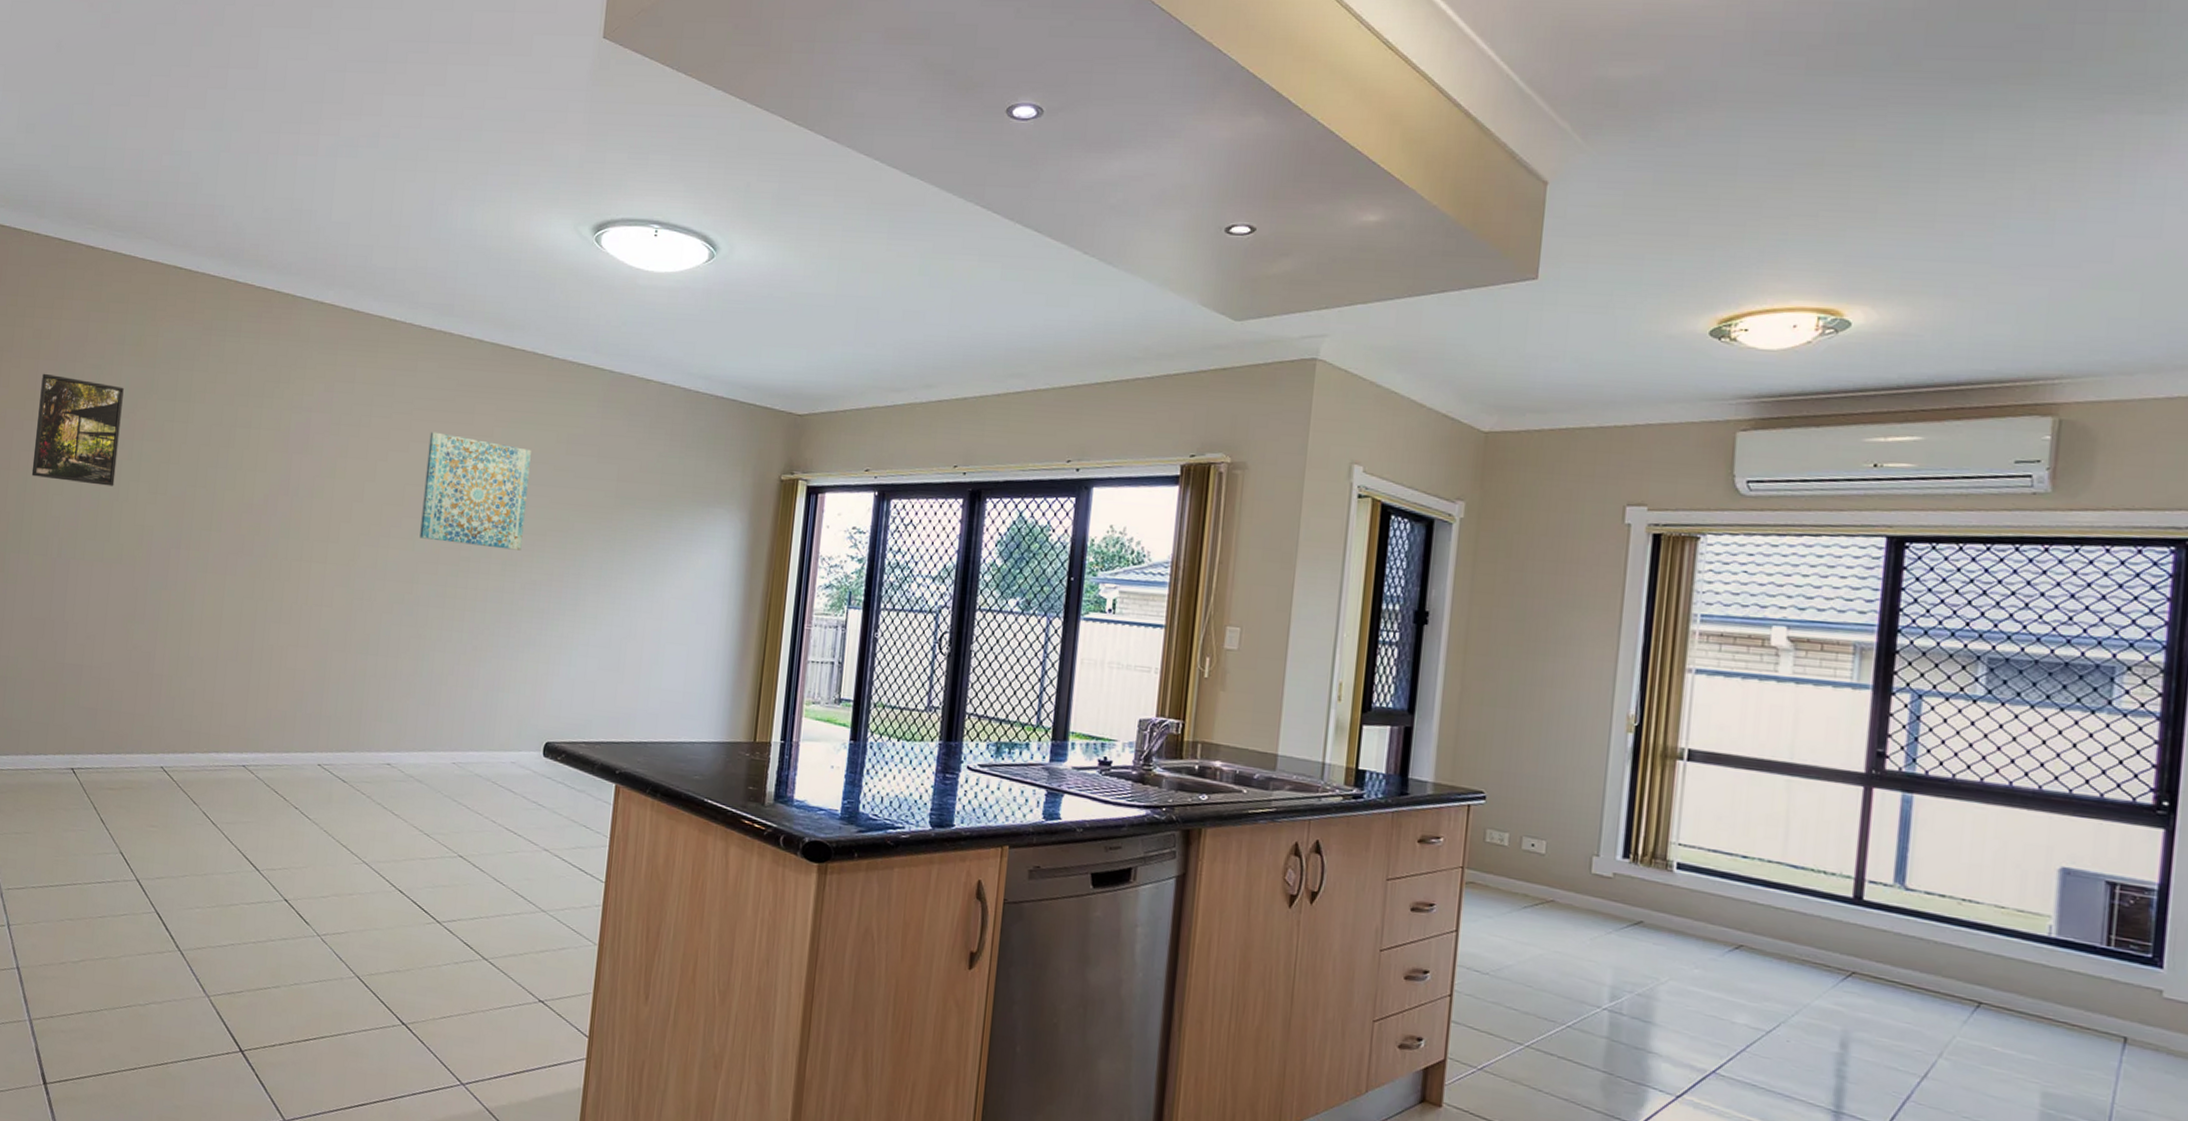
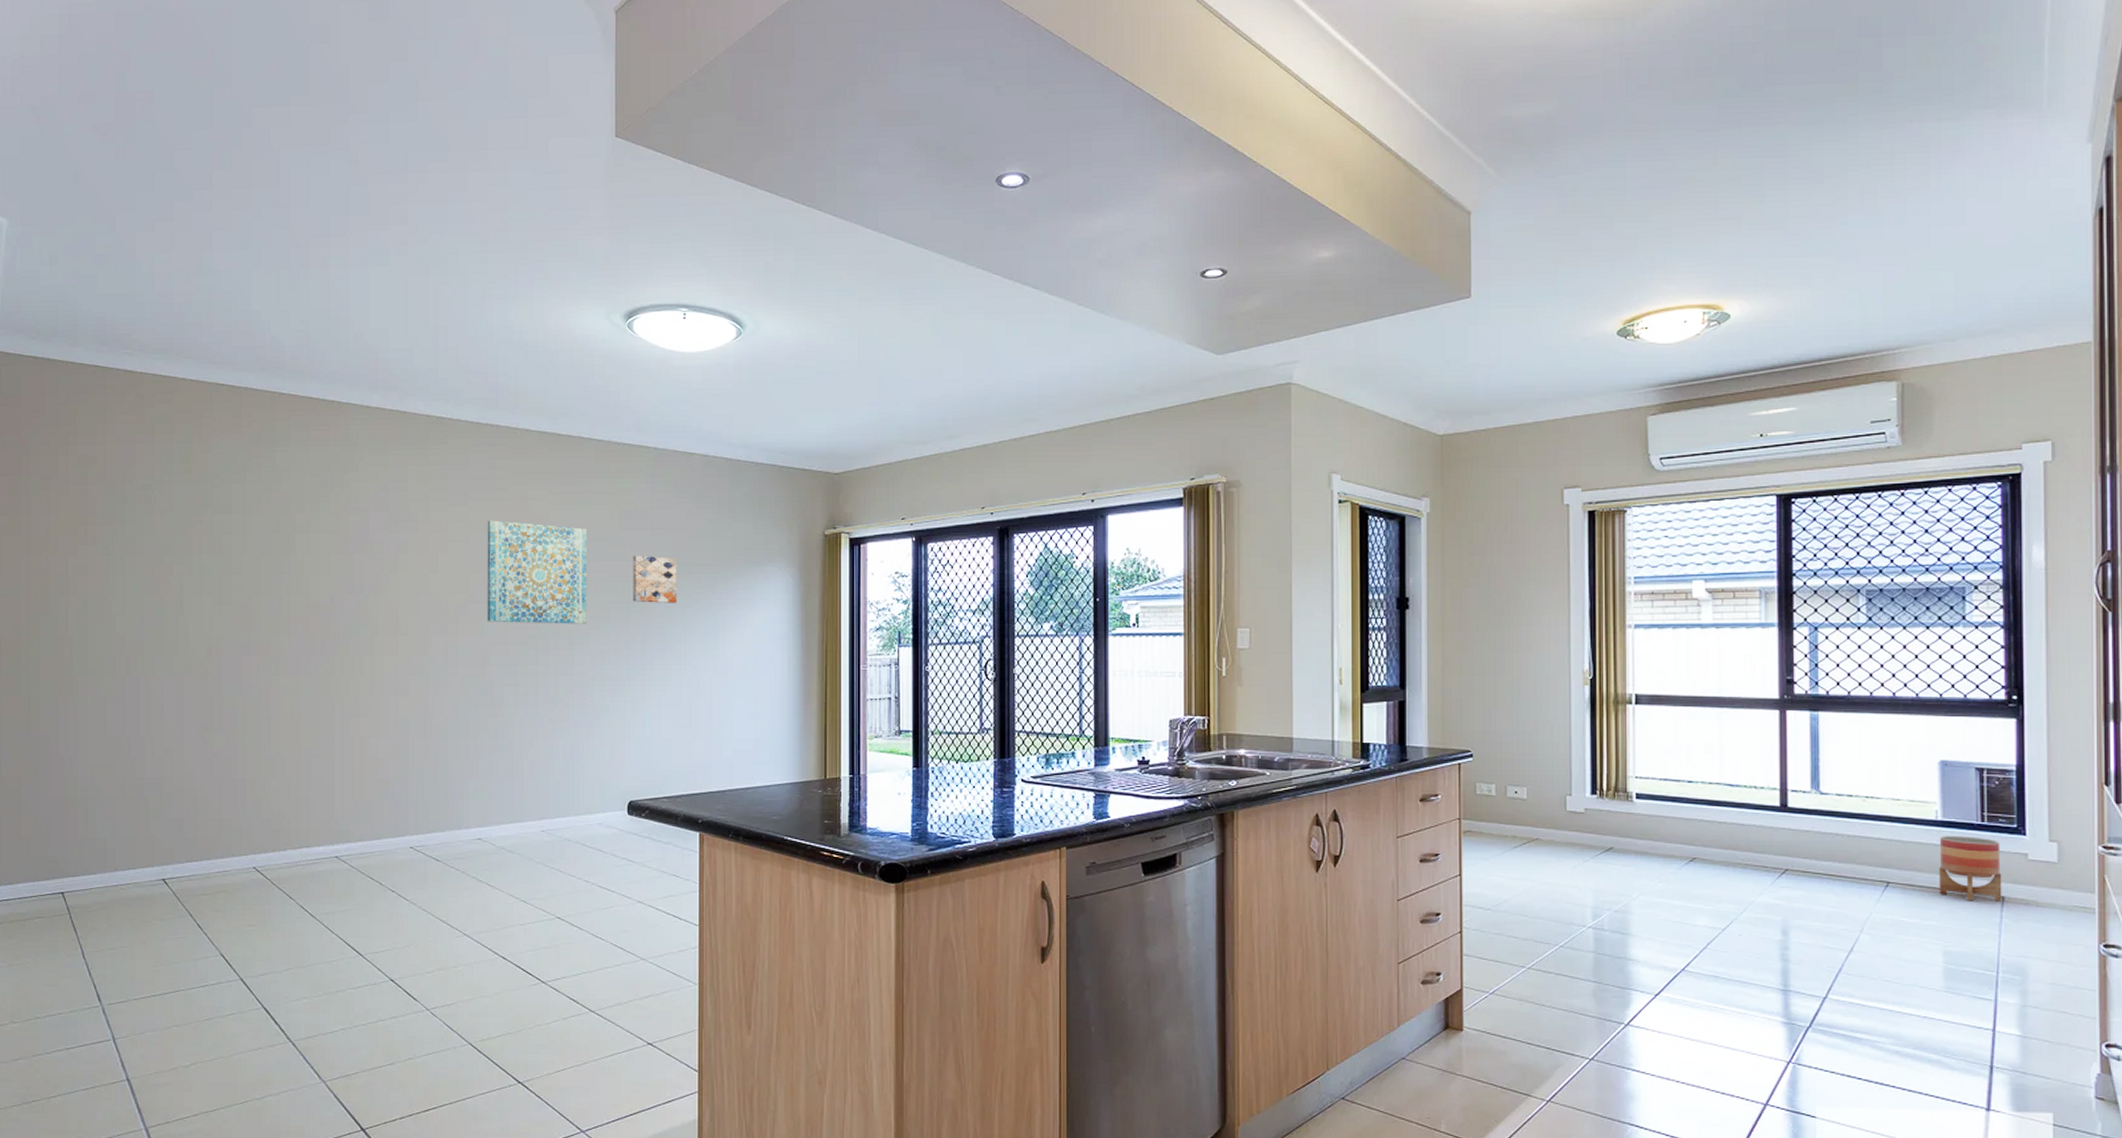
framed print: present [31,373,124,486] -> none [91,498,177,602]
wall art: none [571,482,622,538] -> present [633,555,678,603]
planter: none [2044,956,2129,1043] -> present [1939,836,2002,902]

